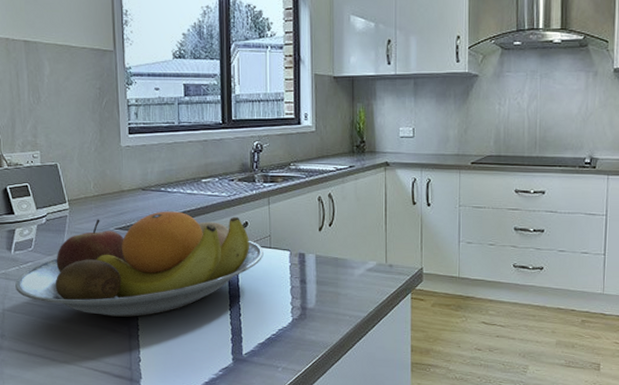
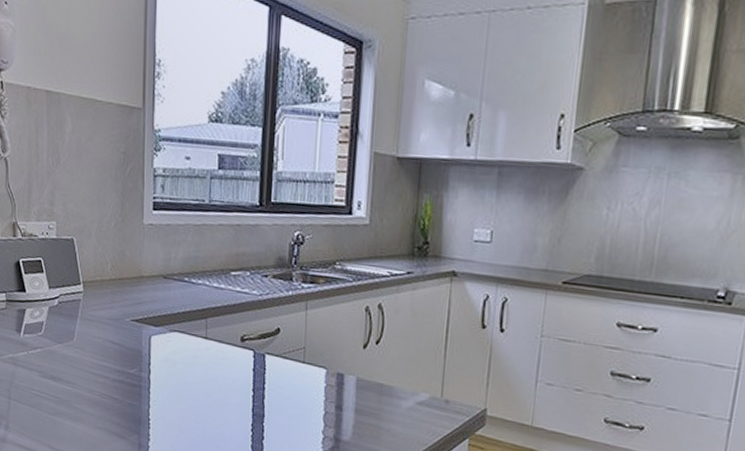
fruit bowl: present [15,211,263,317] -> none [23,305,296,425]

